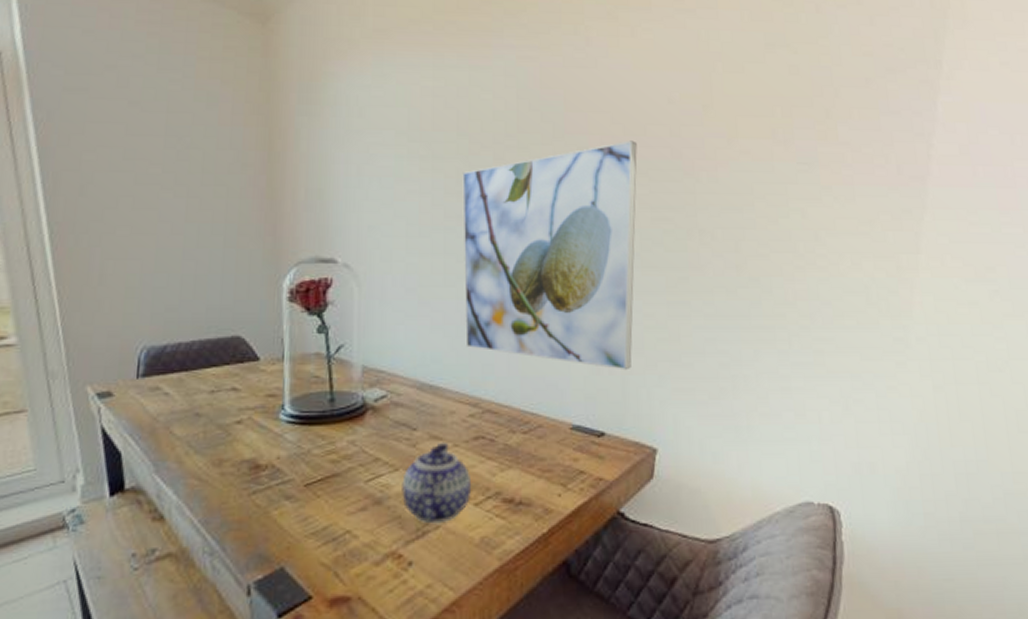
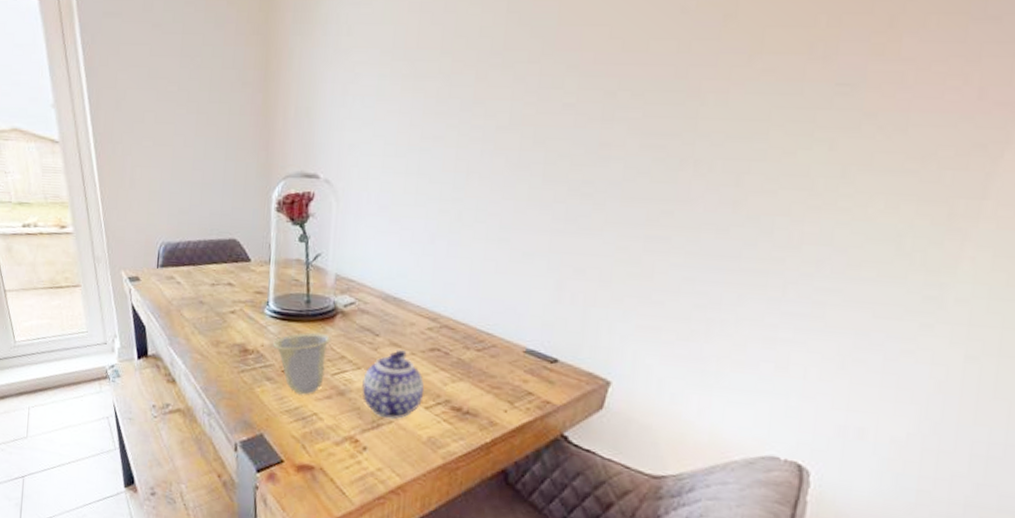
cup: none [292,434,361,511] -> present [273,332,330,395]
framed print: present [462,140,637,371] -> none [430,57,636,302]

